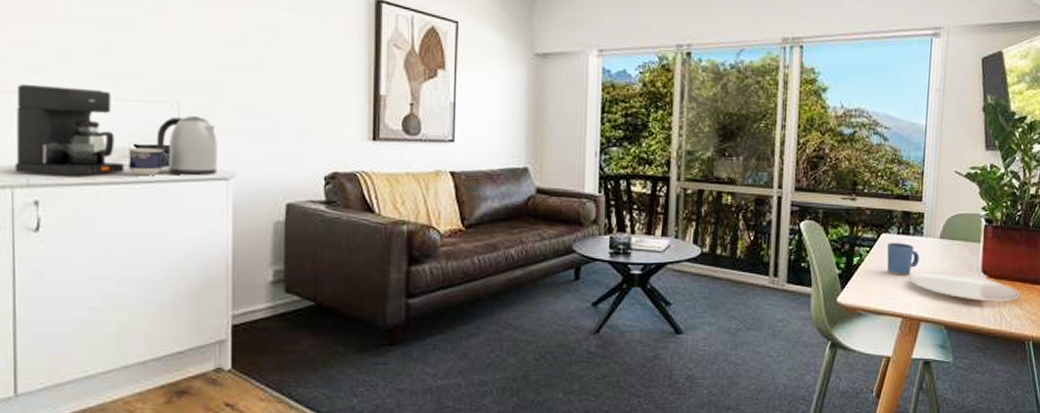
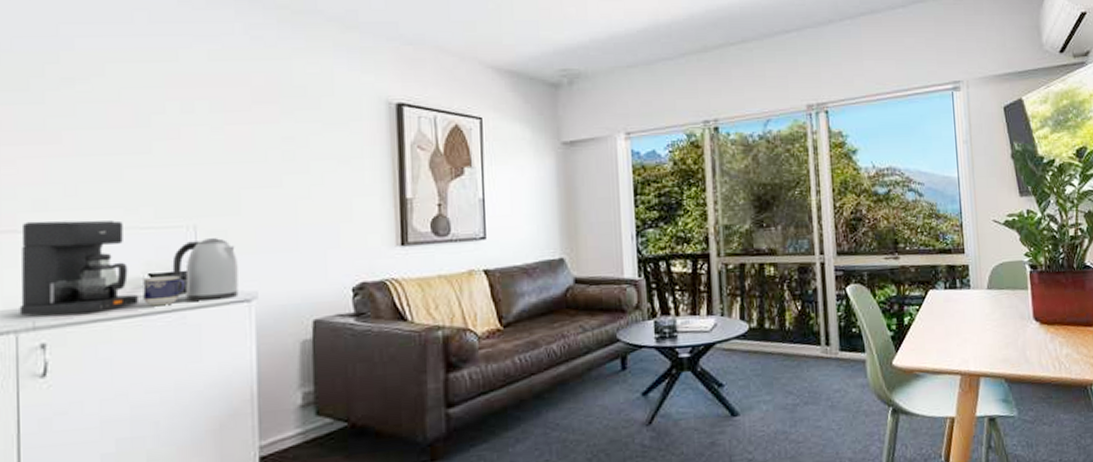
mug: present [887,243,920,276] -> none [936,298,970,332]
plate: present [908,272,1020,302] -> none [961,323,1076,350]

